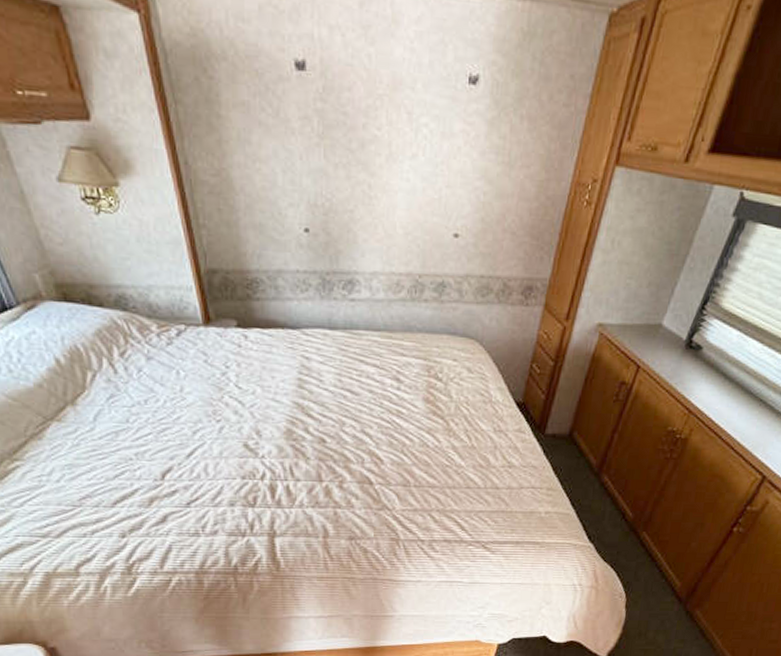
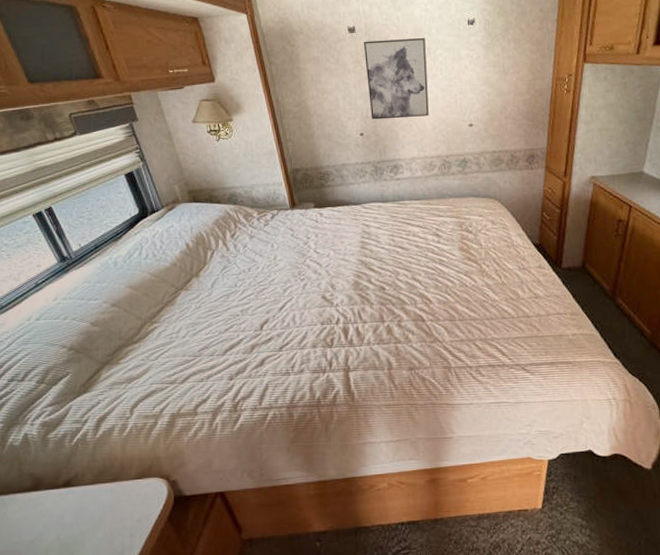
wall art: none [316,87,406,215] -> present [363,38,429,120]

